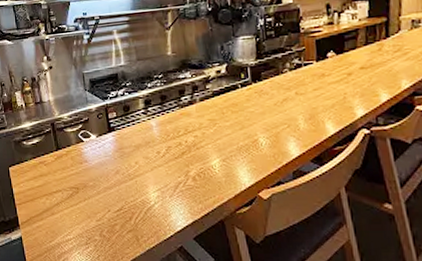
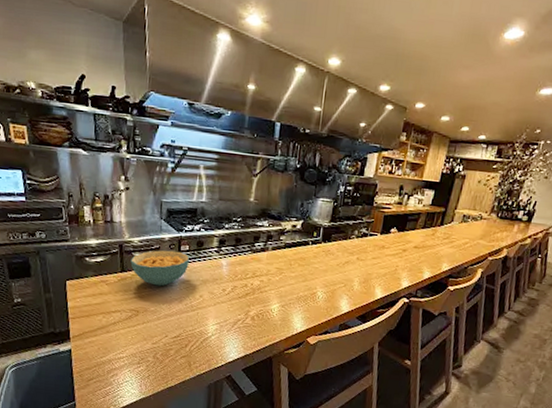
cereal bowl: none [63,119,119,159] -> present [130,250,189,287]

